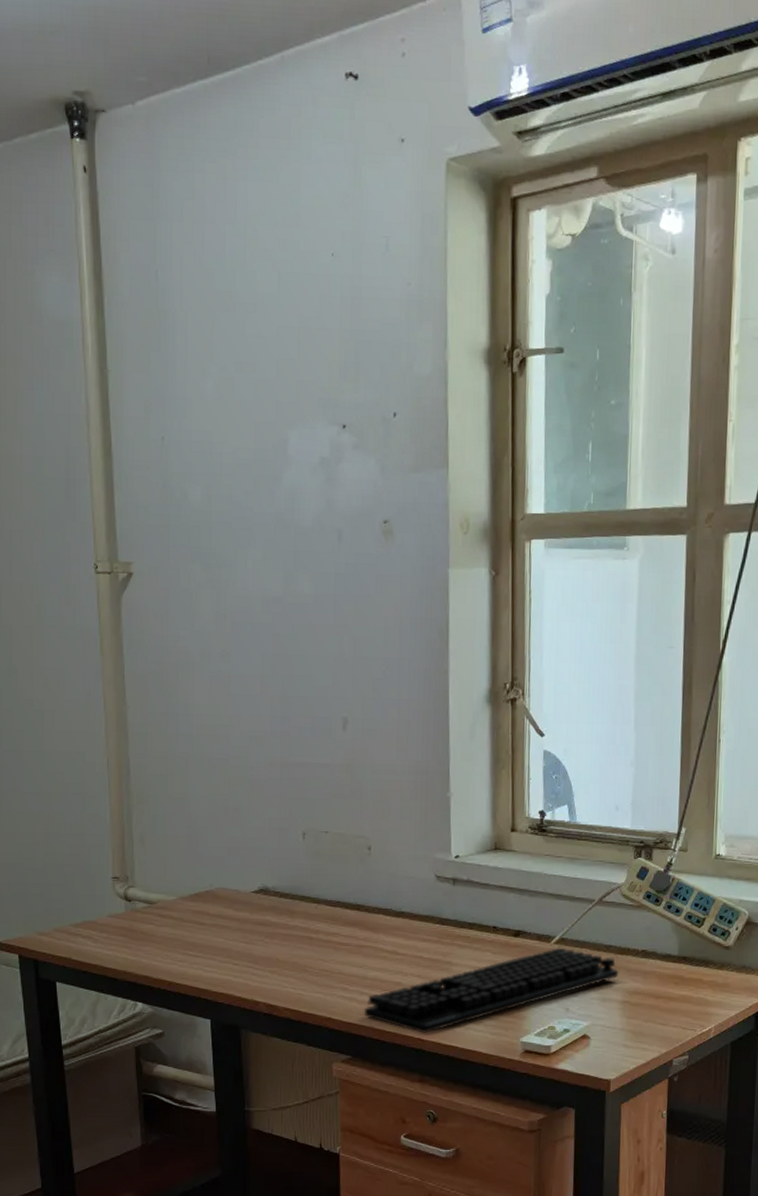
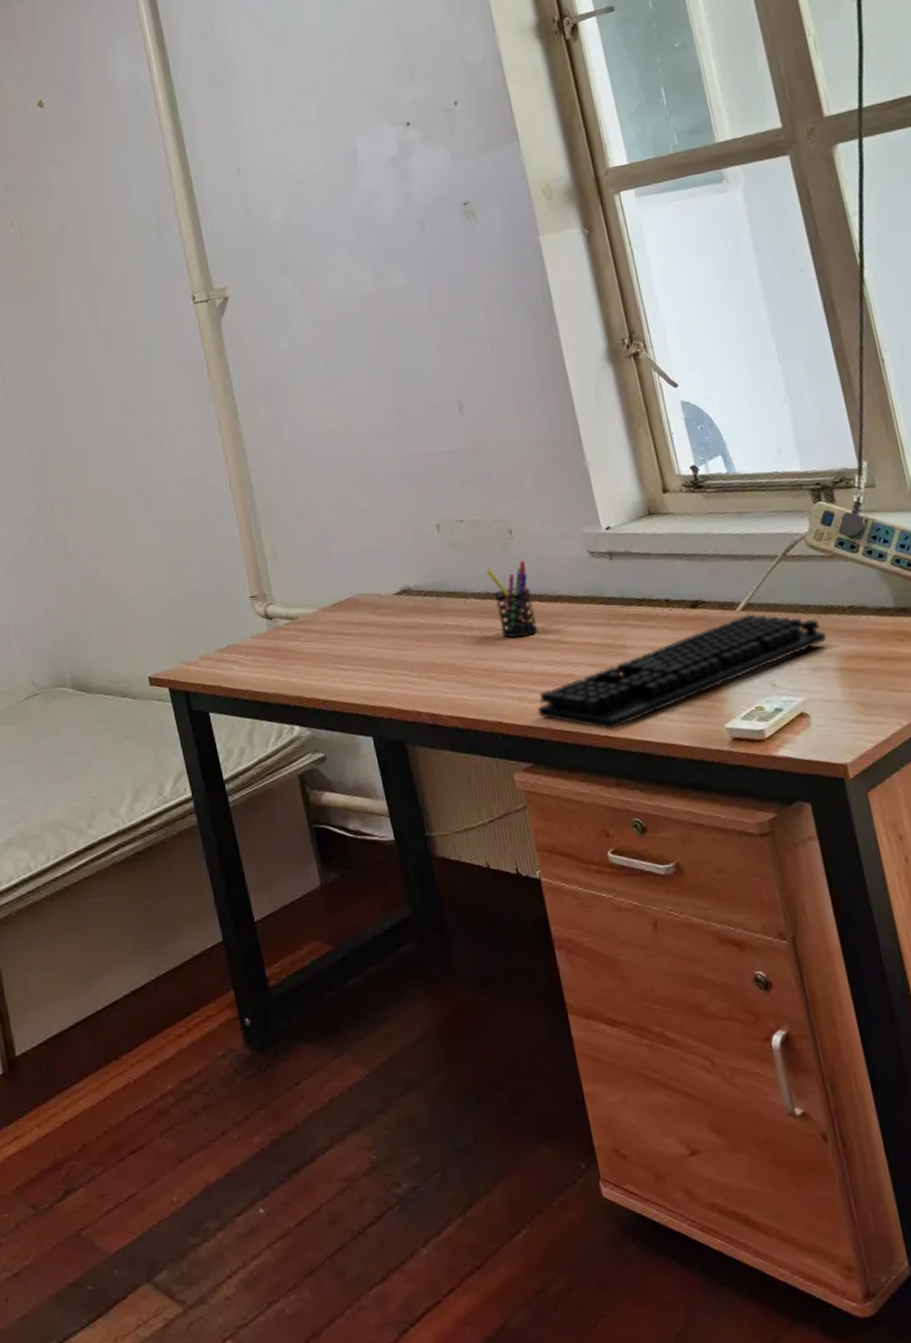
pen holder: none [341,876,378,945] -> present [486,561,538,638]

